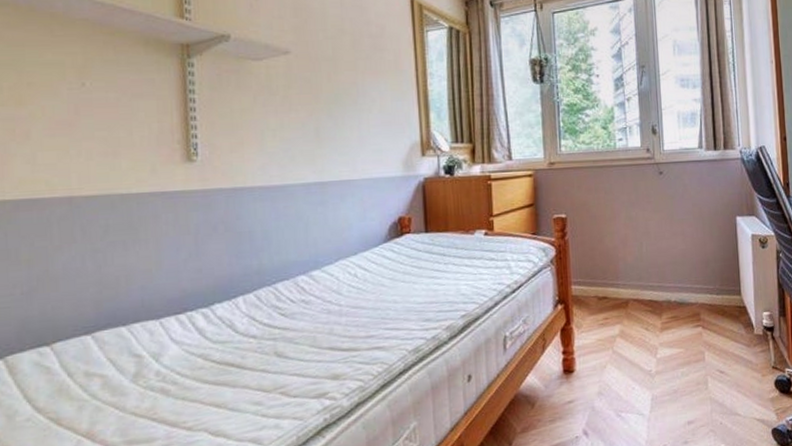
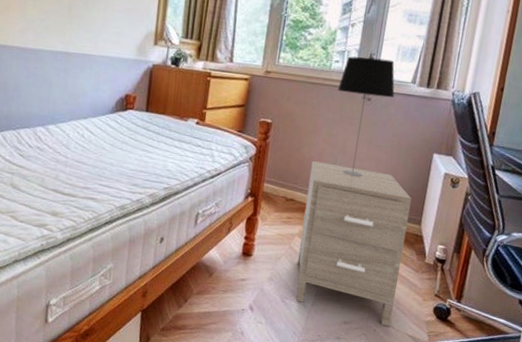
nightstand: none [617,247,736,416] -> present [295,161,412,327]
table lamp: none [627,128,685,258] -> present [338,56,395,177]

